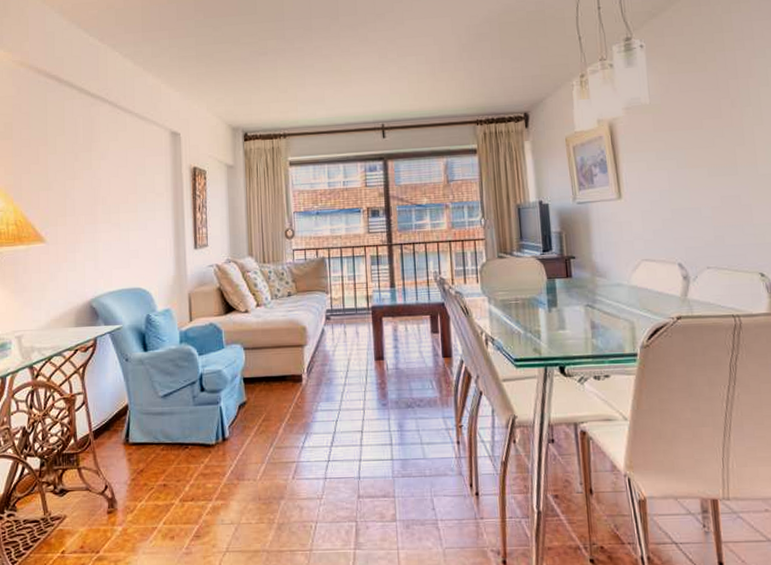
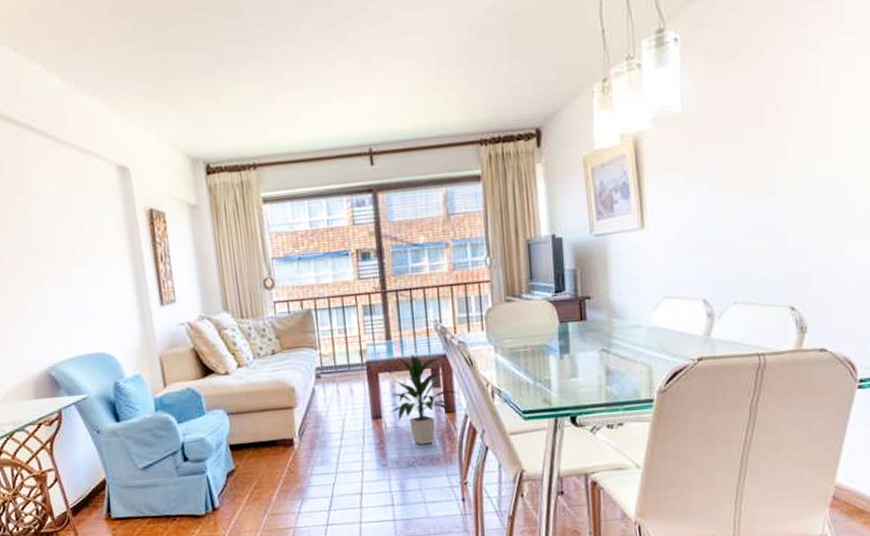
indoor plant: none [392,301,456,387] -> present [390,353,459,445]

